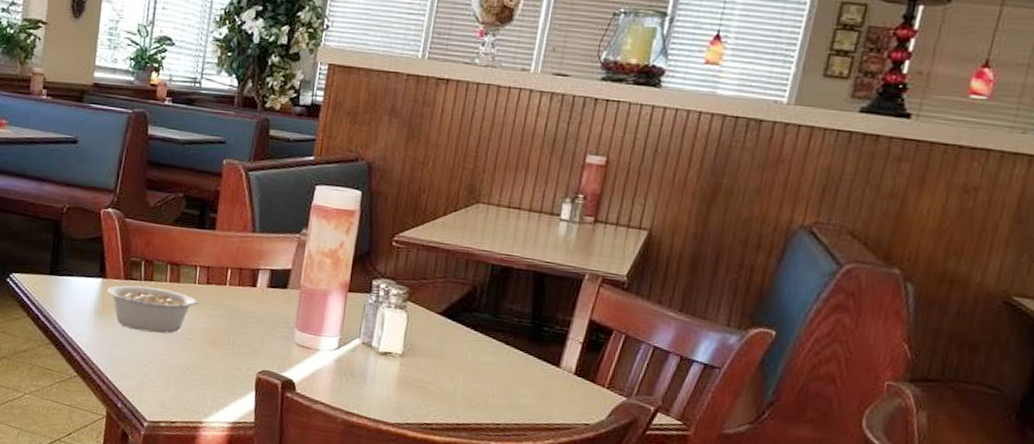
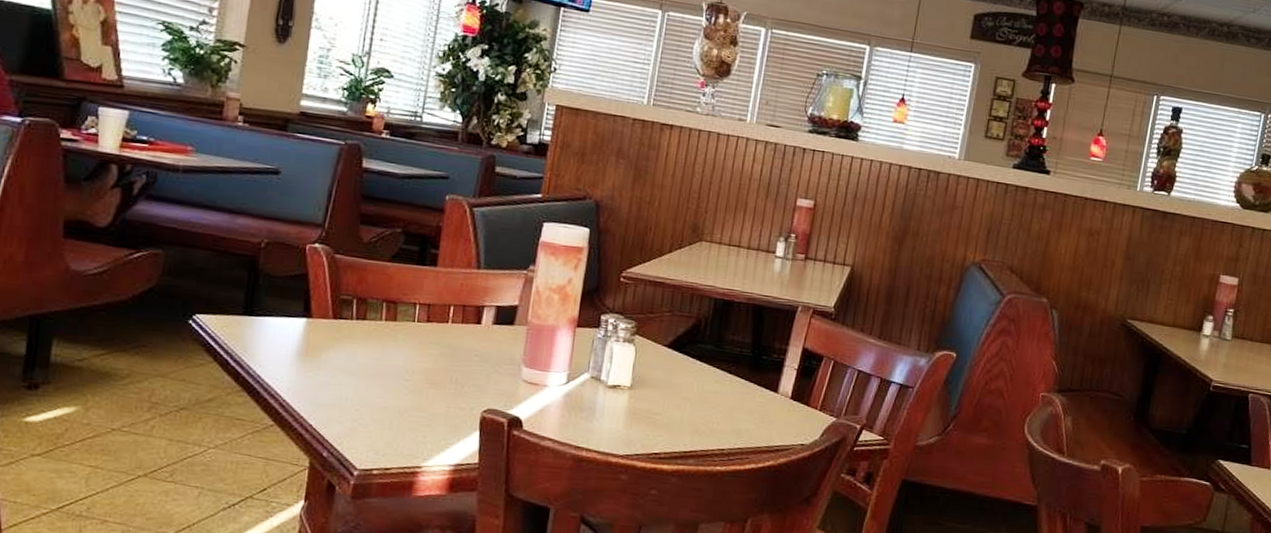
legume: present [107,285,198,334] -> none [312,325,418,375]

